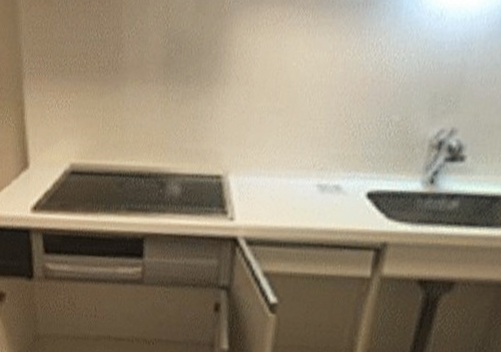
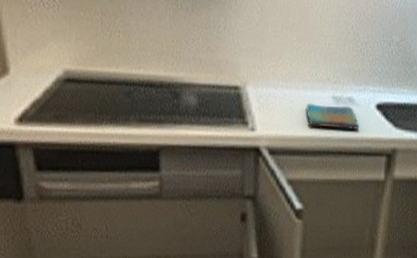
dish towel: none [287,191,346,222] -> present [306,103,360,131]

